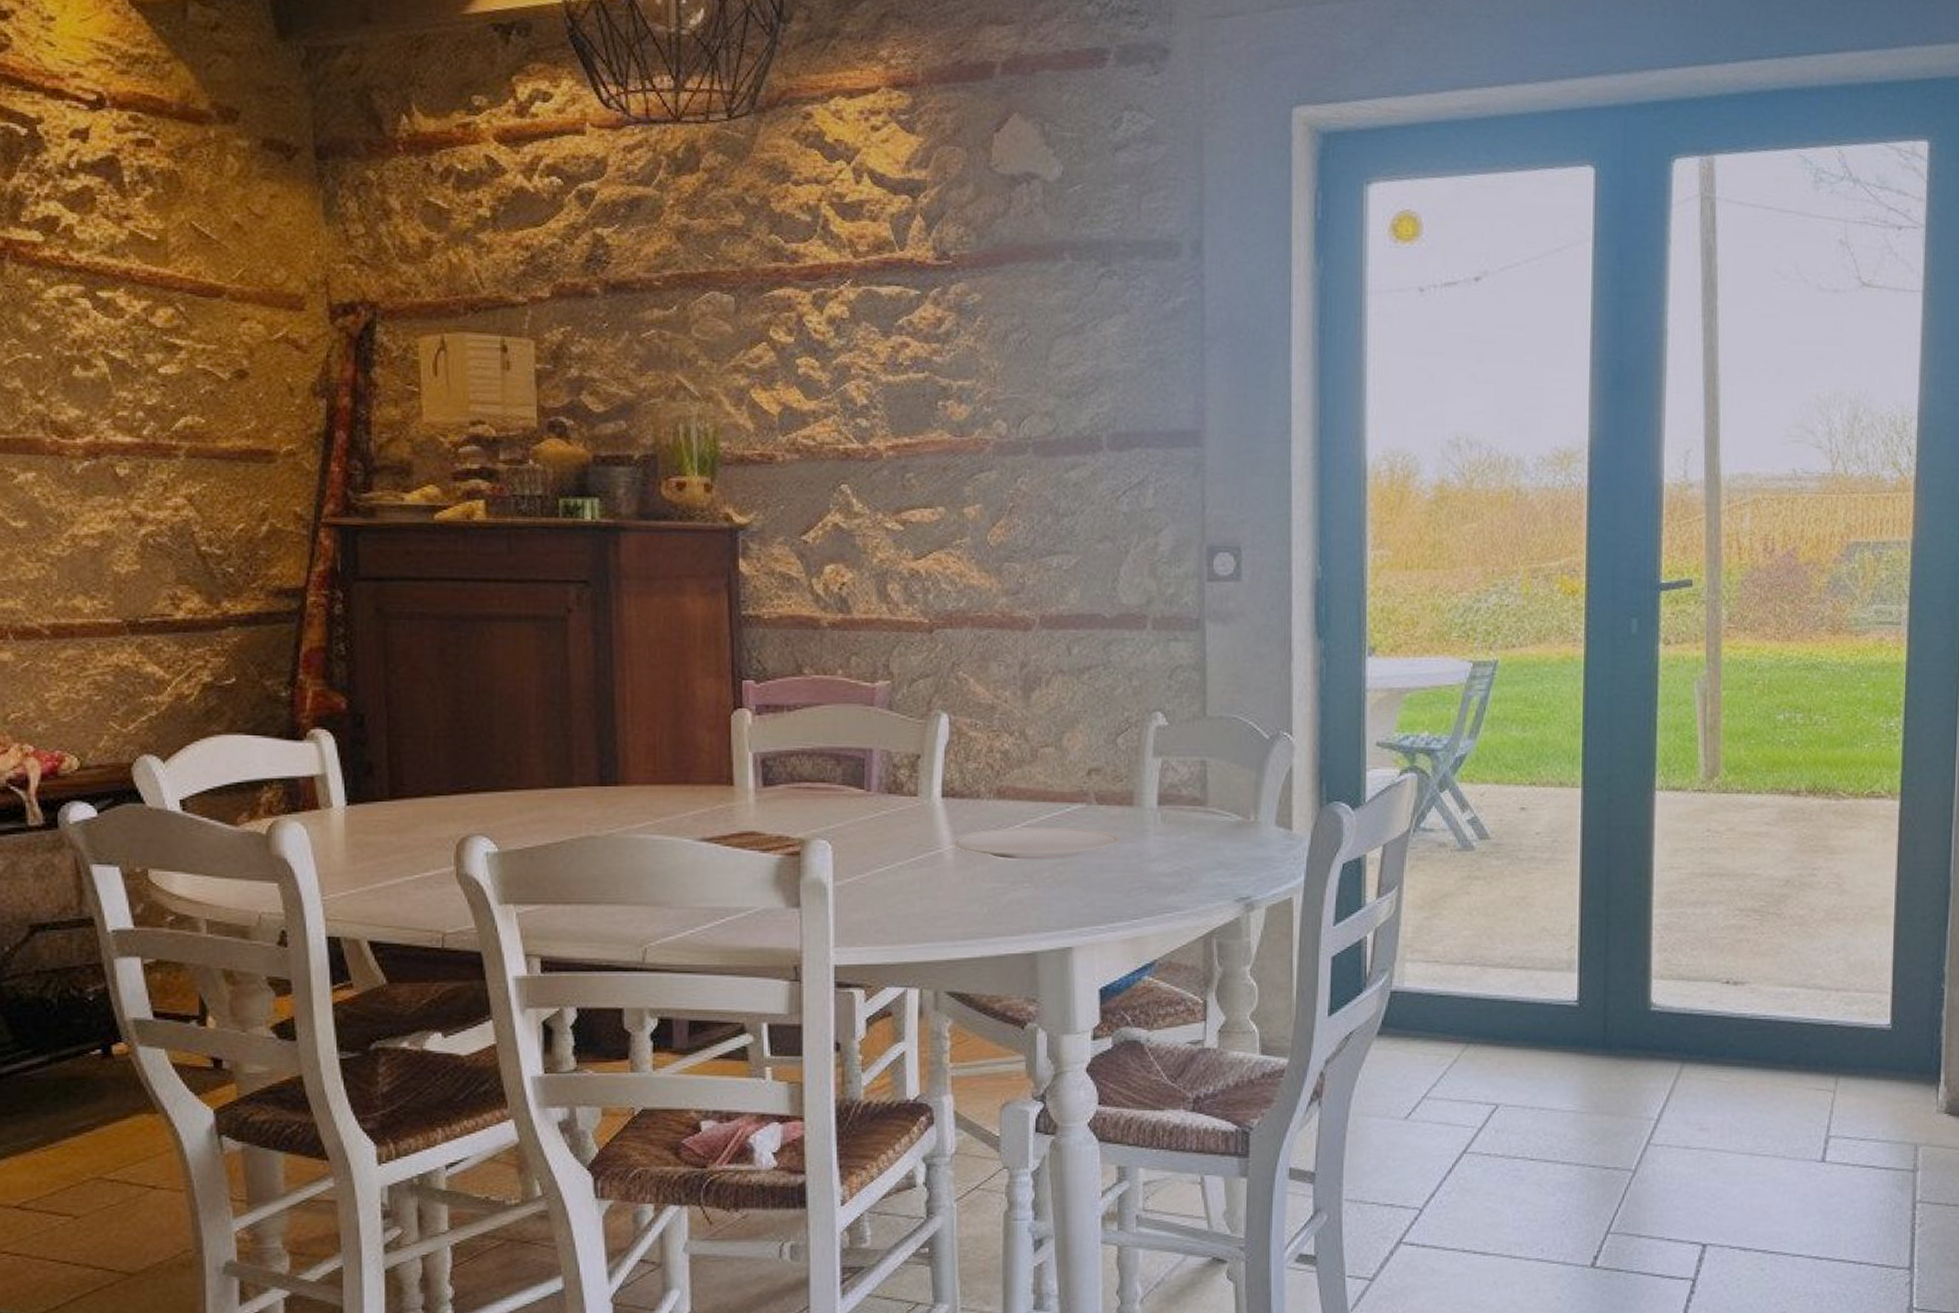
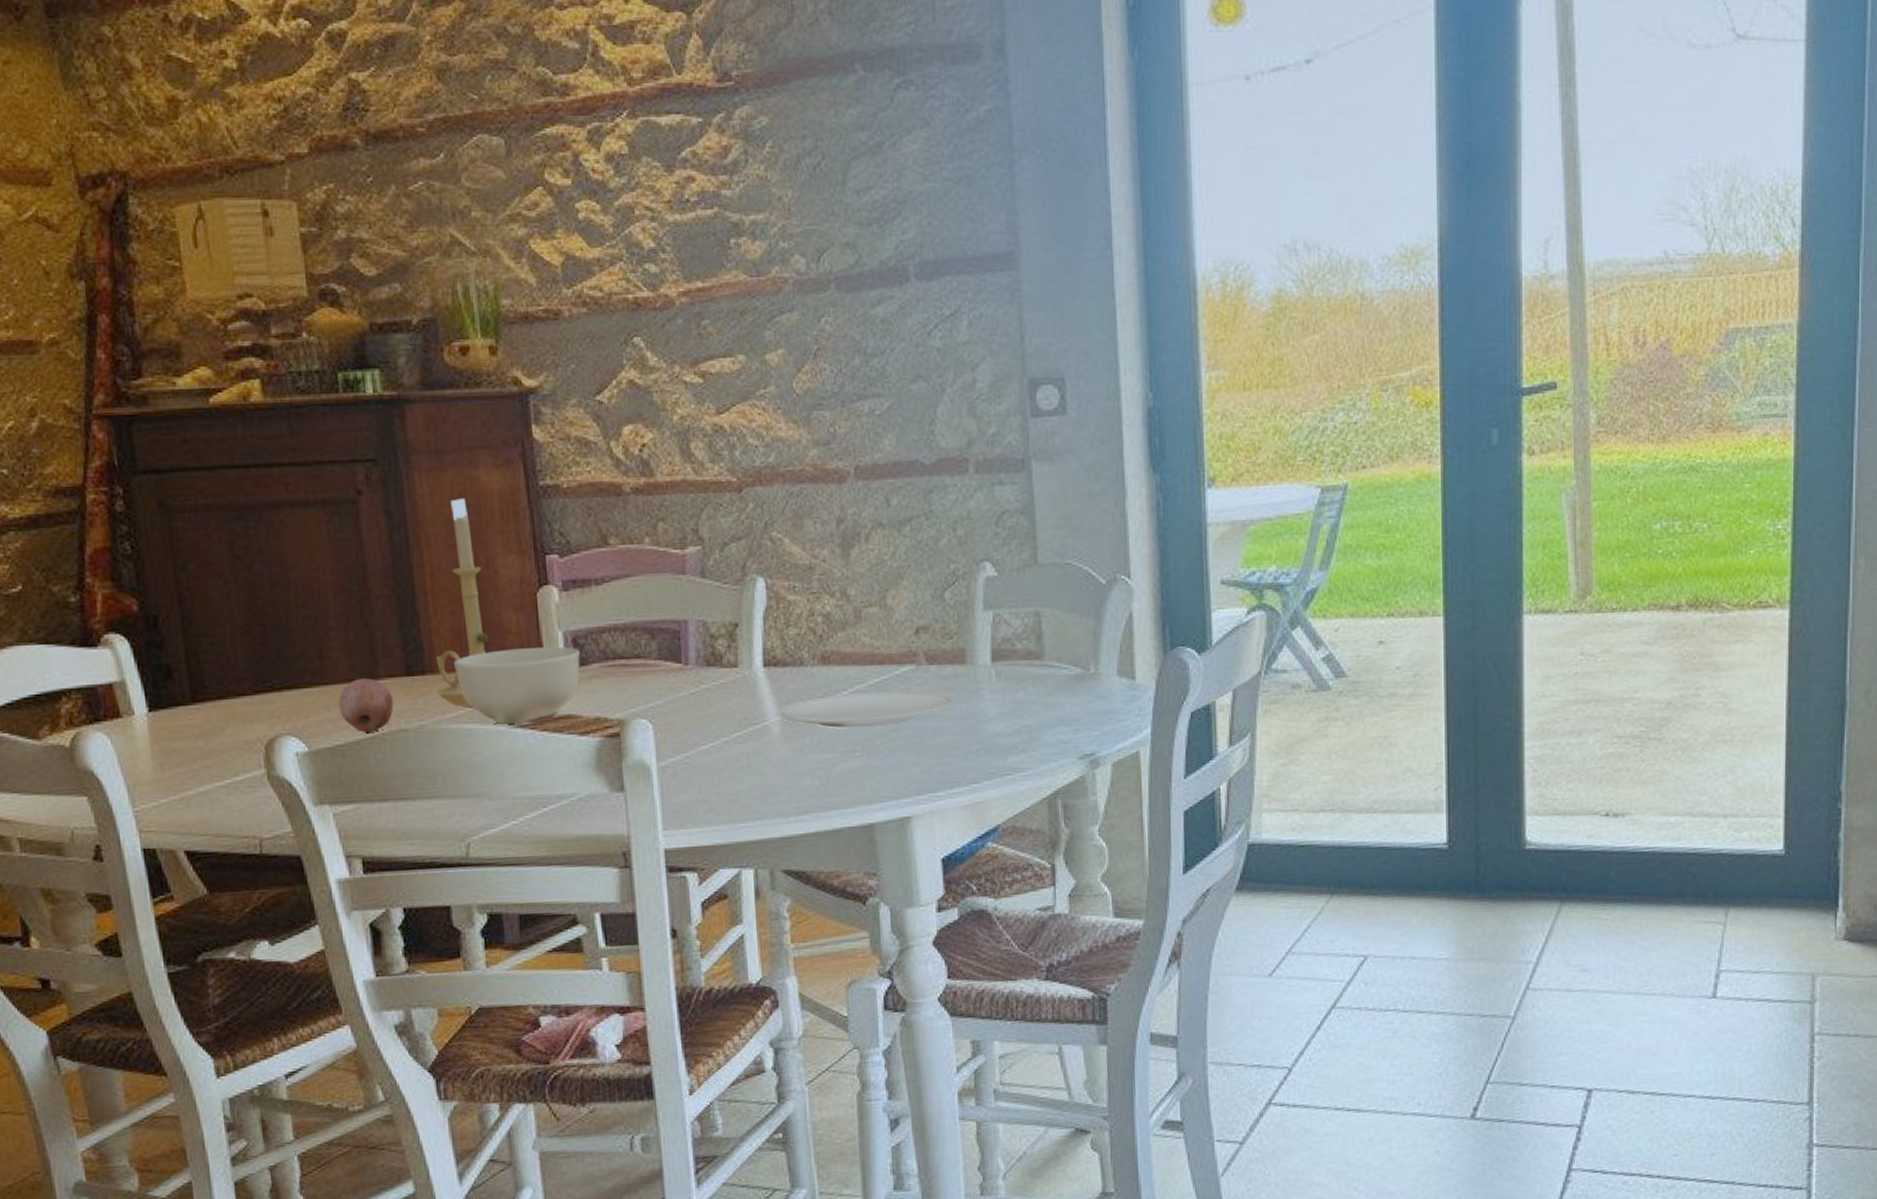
fruit: none [532,786,585,837] -> present [338,678,394,733]
candle holder: none [627,622,681,819] -> present [436,498,489,708]
bowl: none [645,766,767,838] -> present [453,646,580,725]

